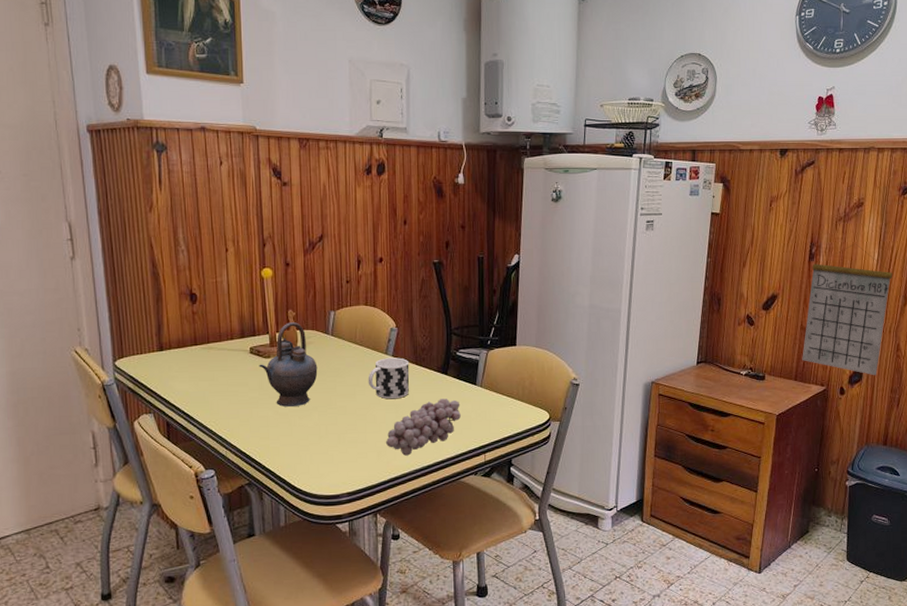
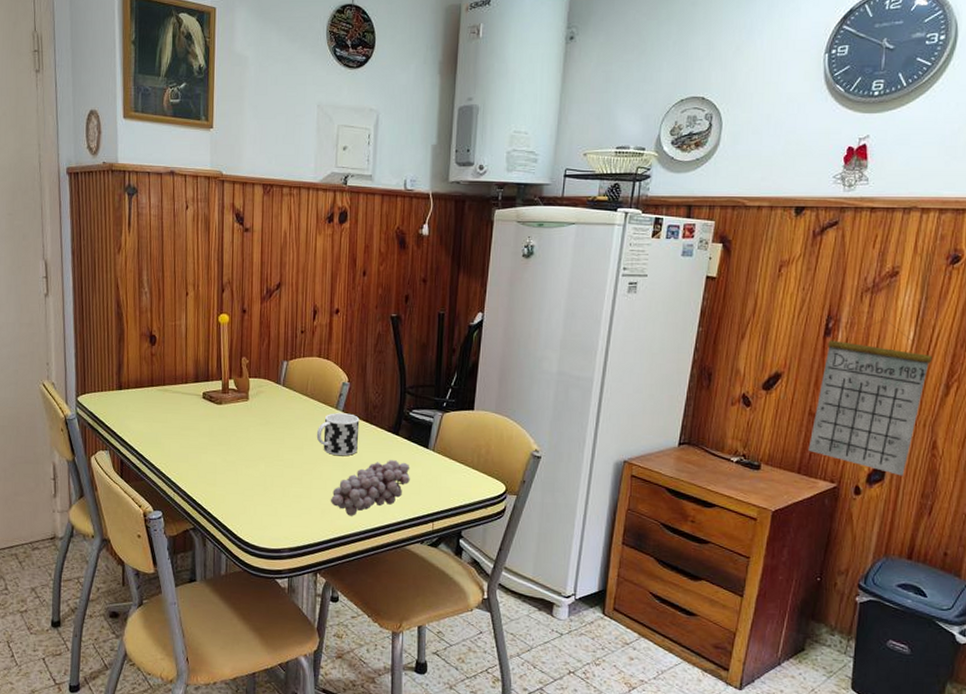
teapot: present [259,322,318,407] -> none [210,370,267,455]

